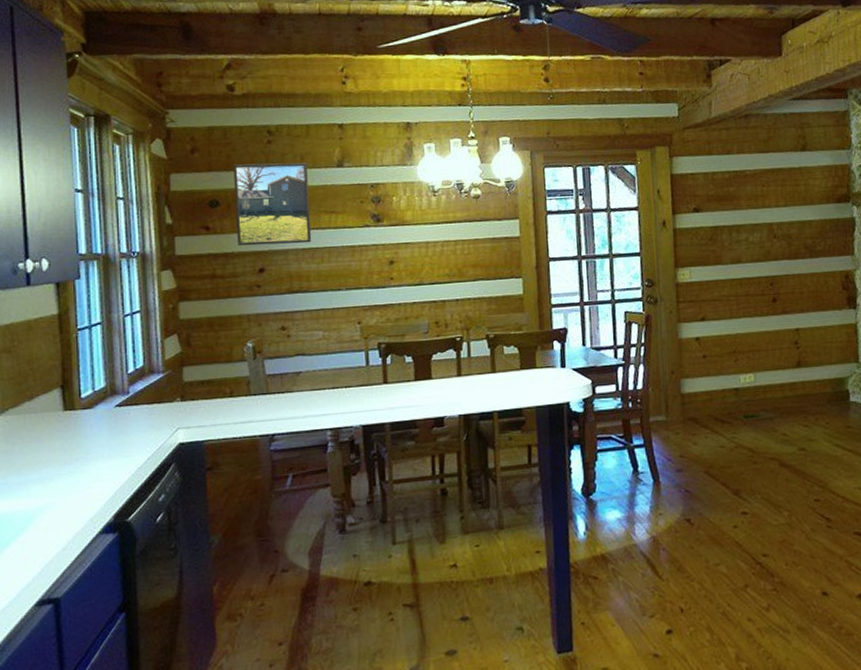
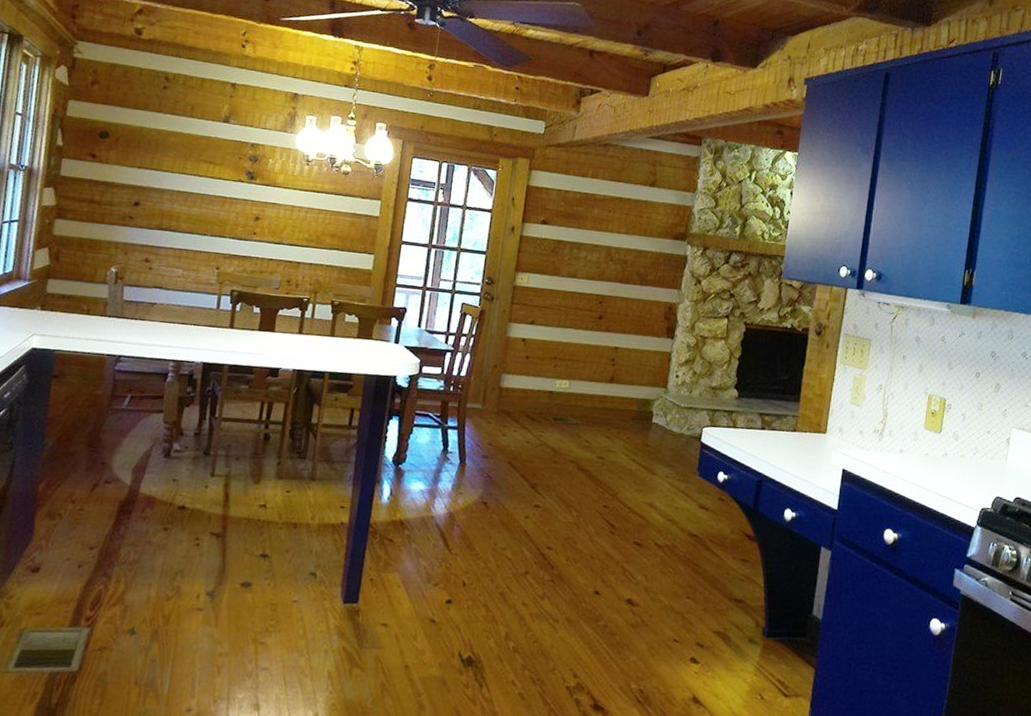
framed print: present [233,162,312,246] -> none [119,103,196,187]

